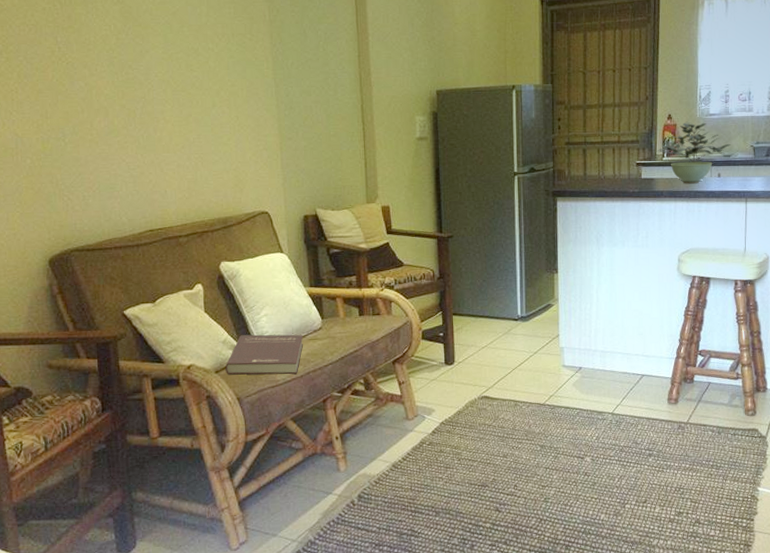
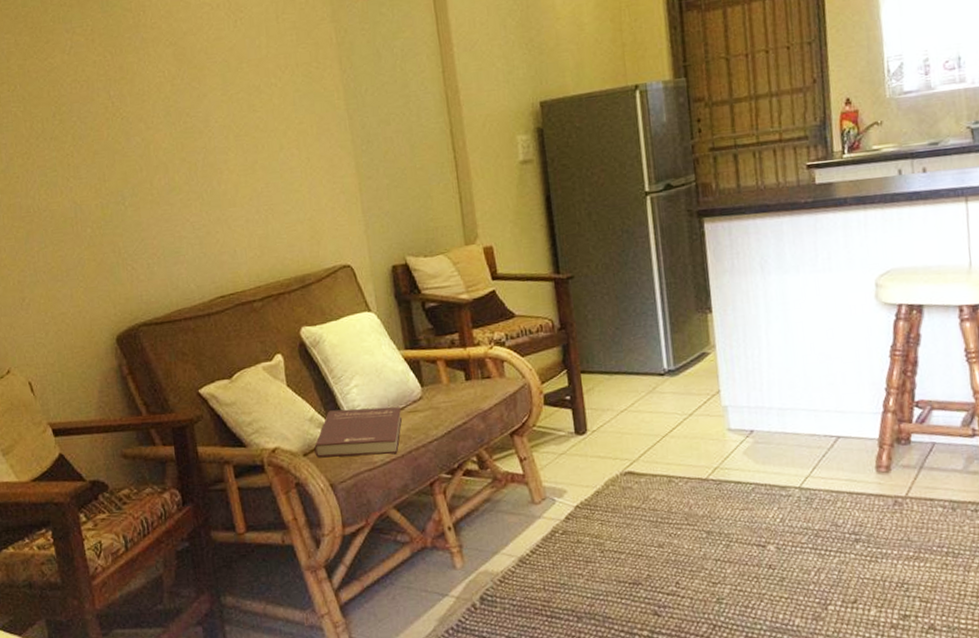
potted plant: present [657,121,731,162] -> none [834,103,938,157]
bowl: present [670,161,713,184] -> none [853,153,914,186]

